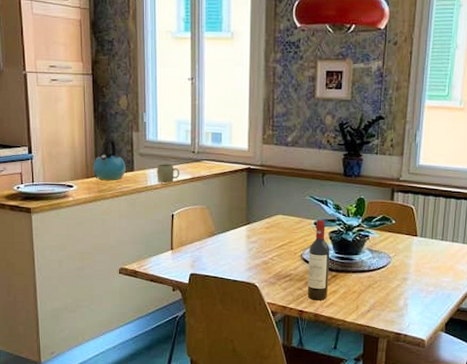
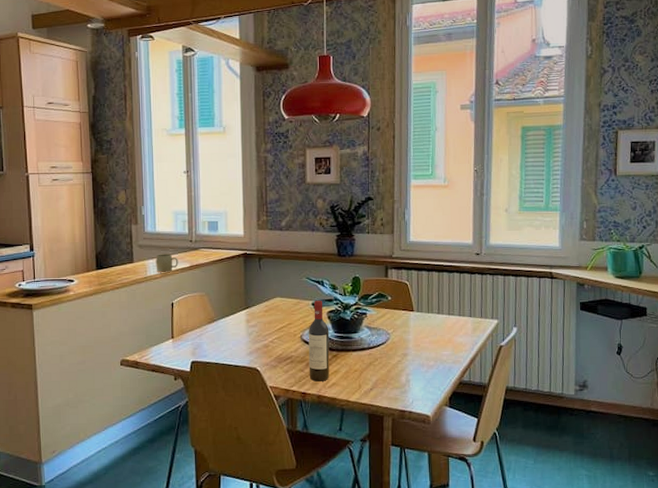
kettle: present [93,138,126,181] -> none [93,232,126,274]

